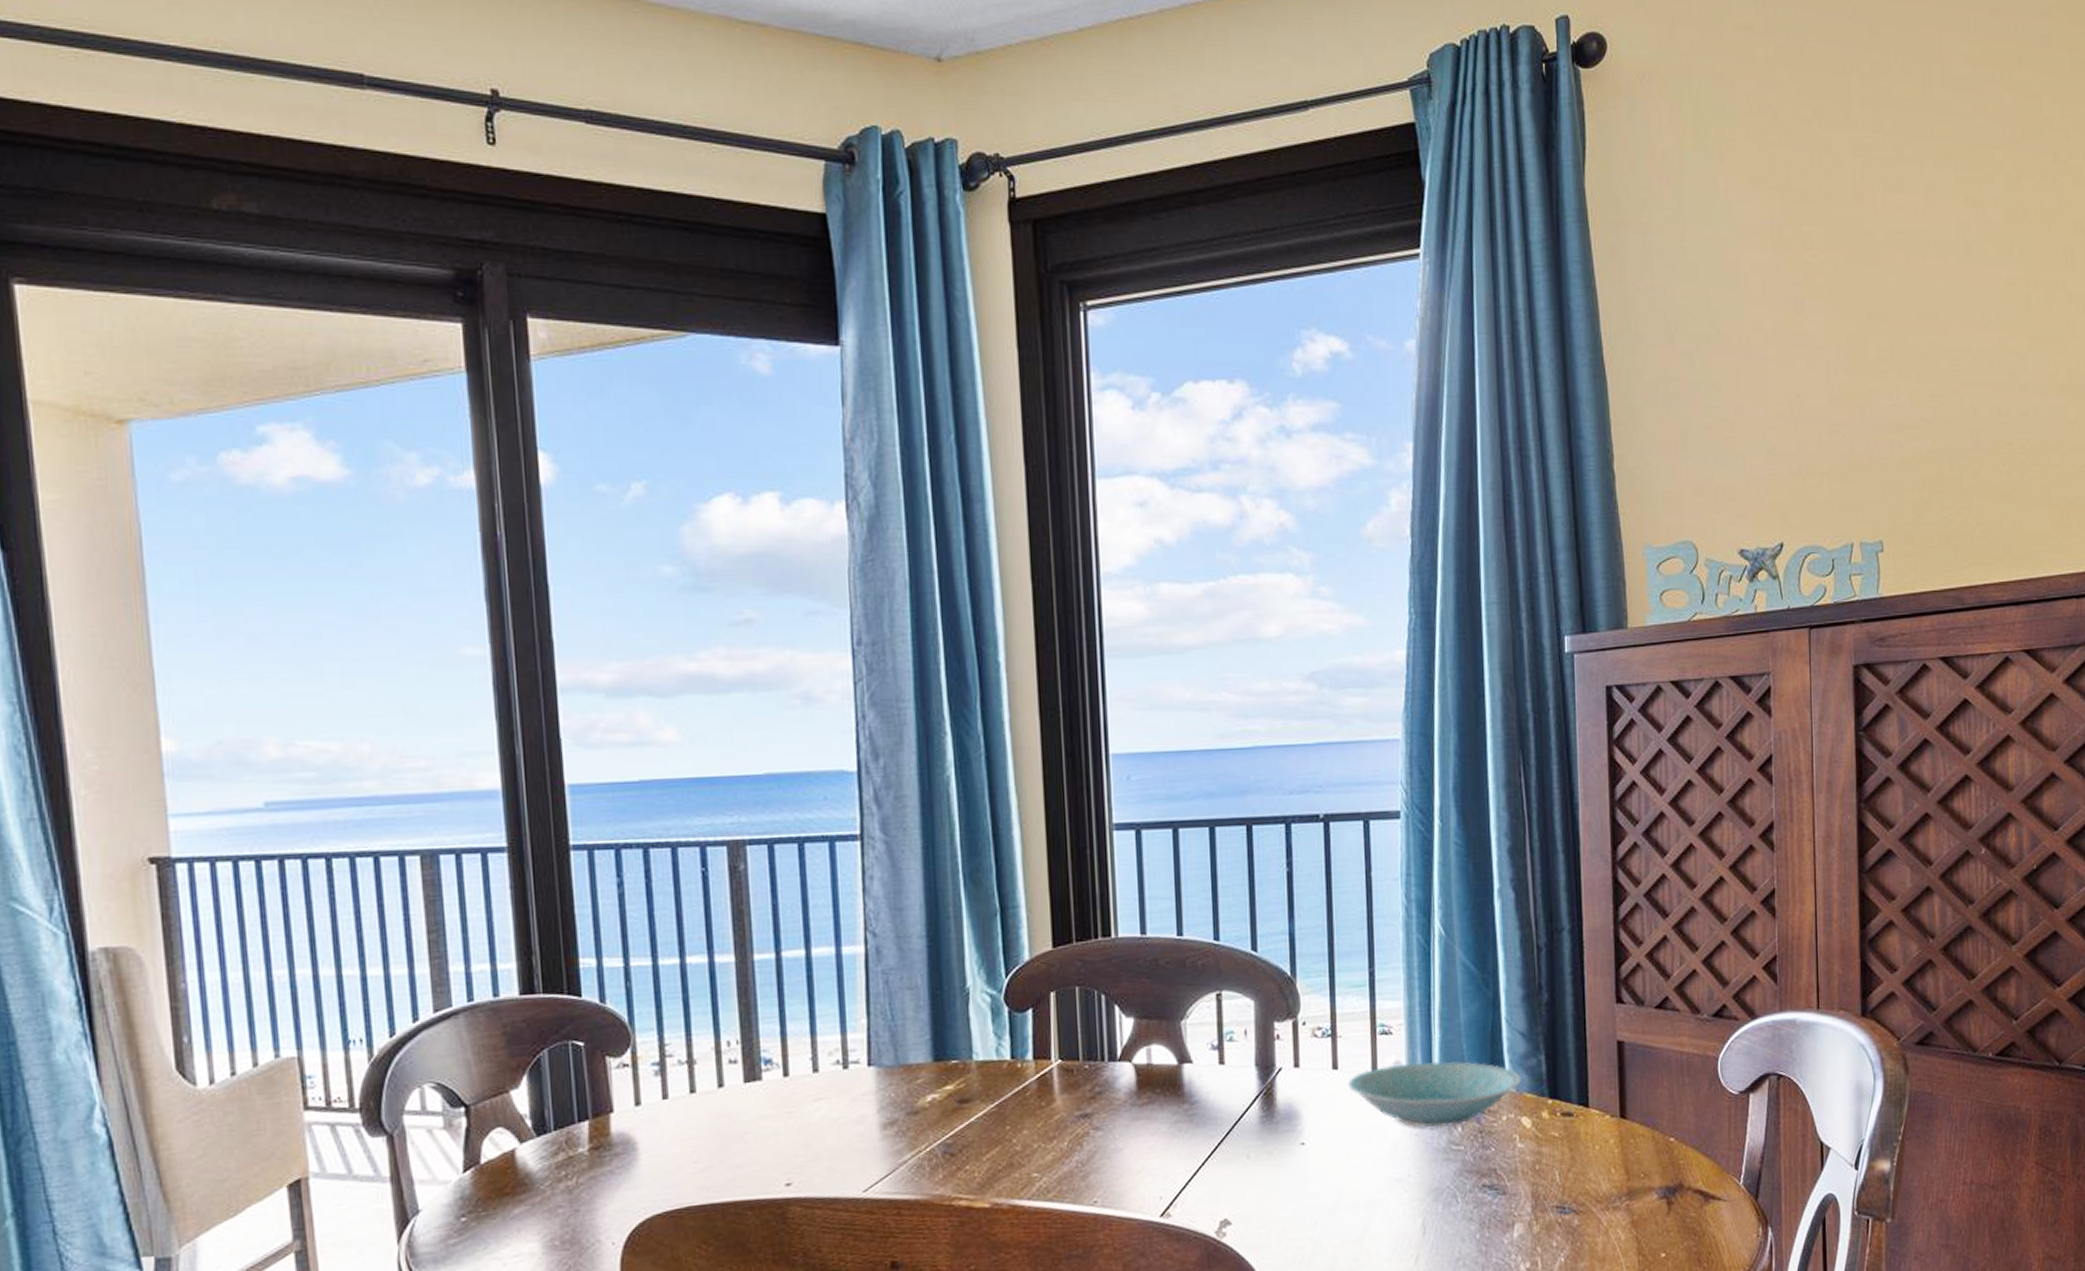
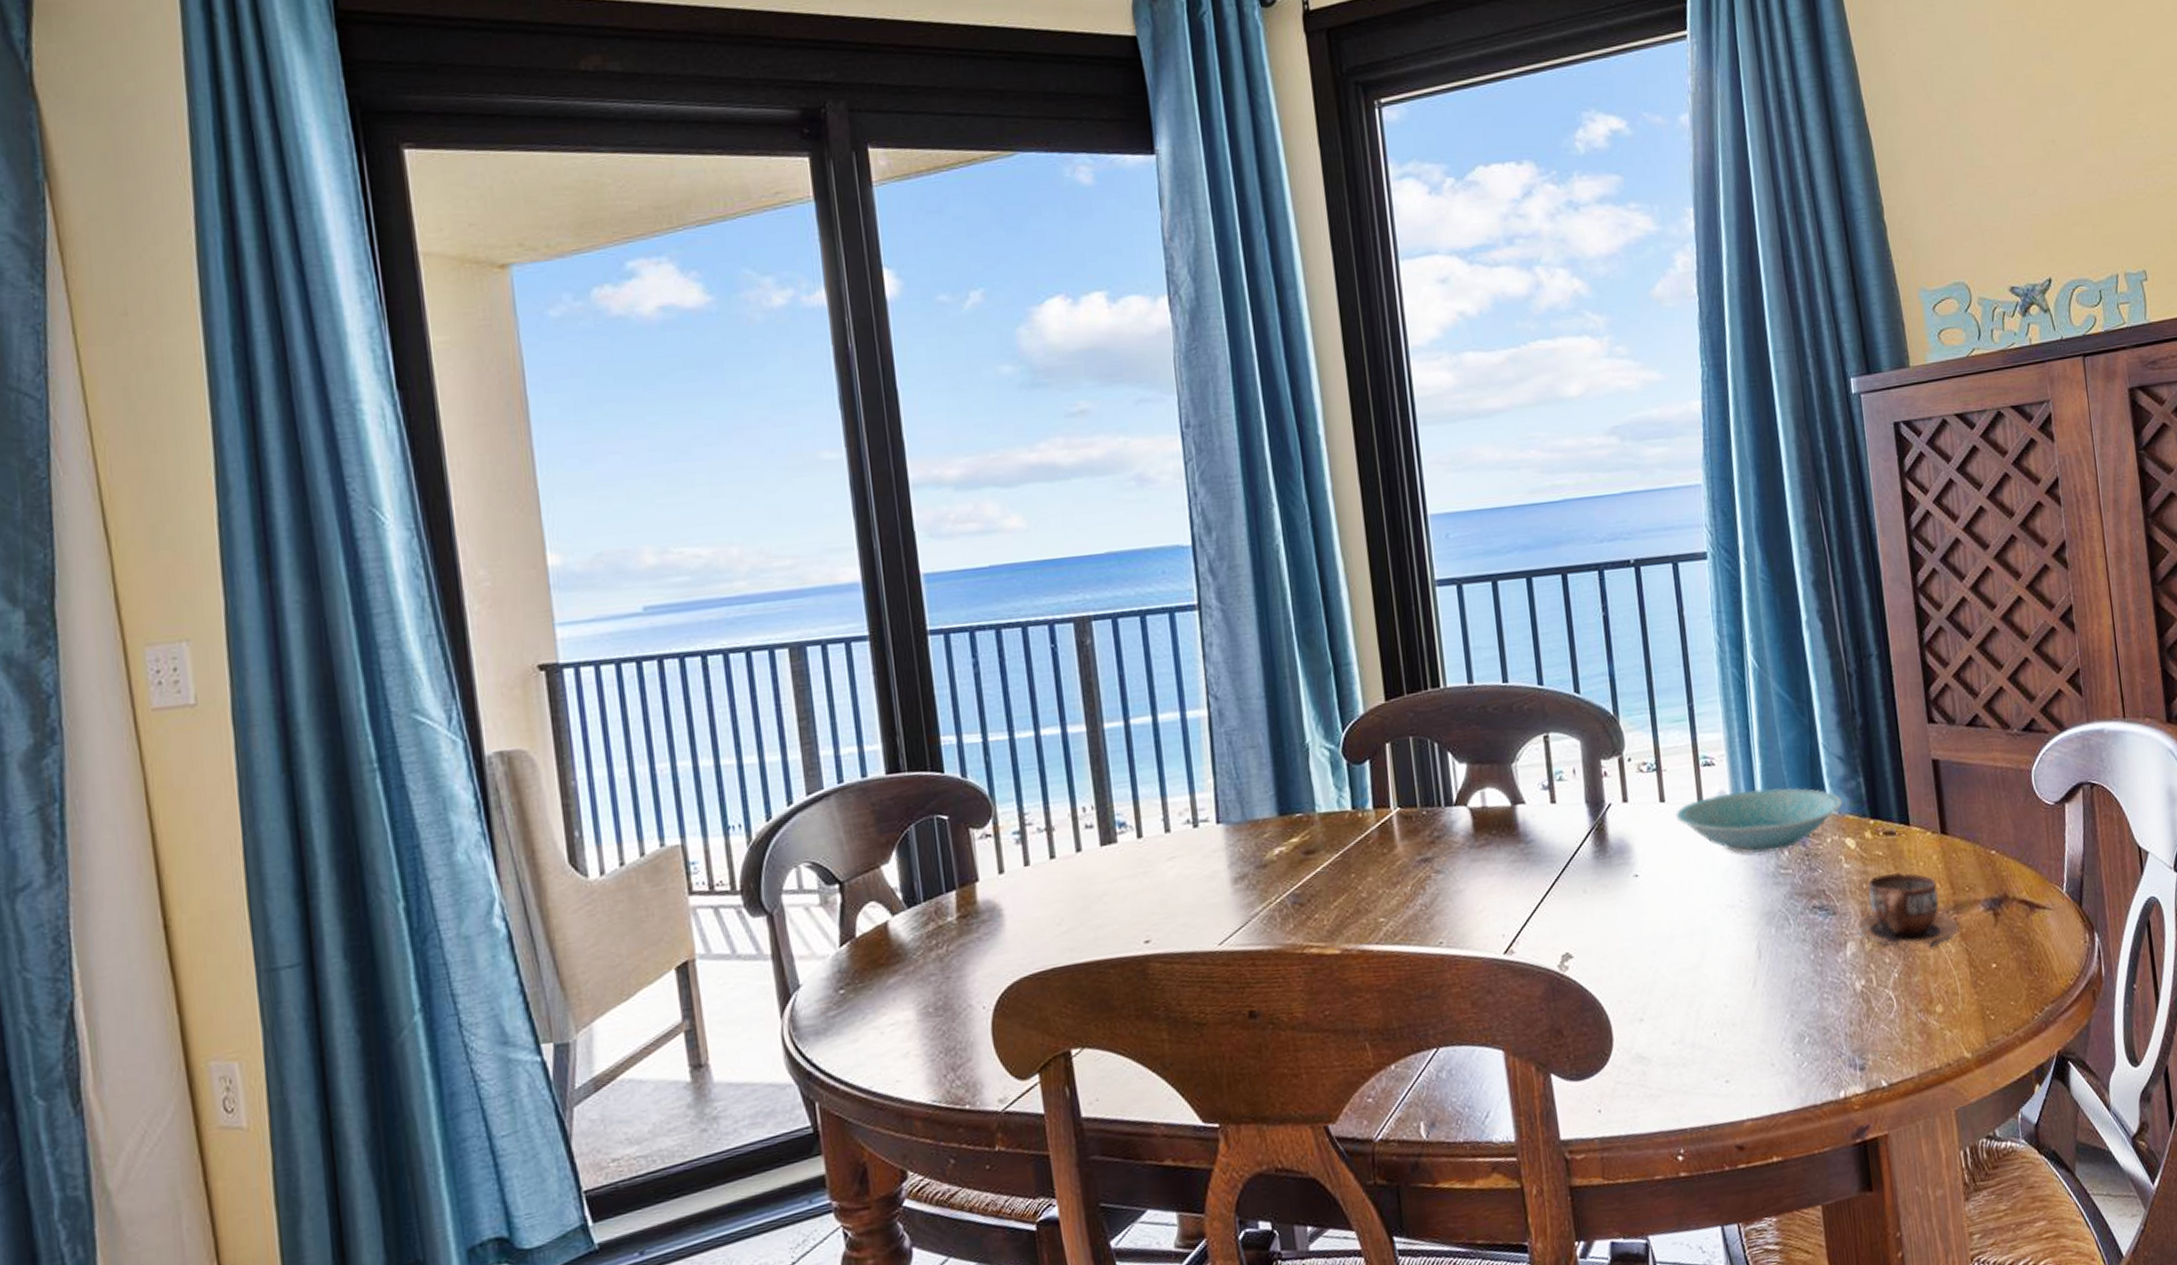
cup: none [1525,1155,1630,1234] -> present [1856,873,1959,948]

